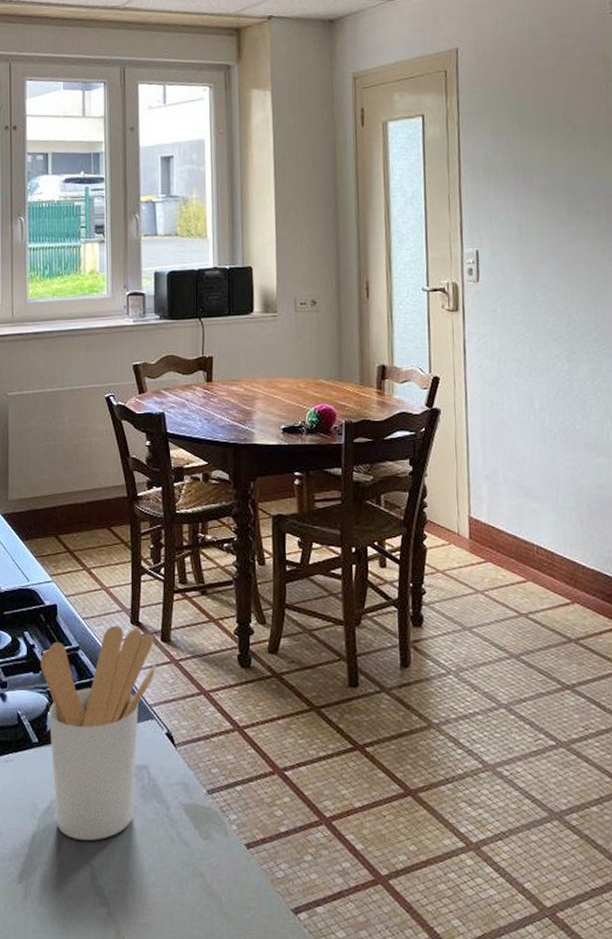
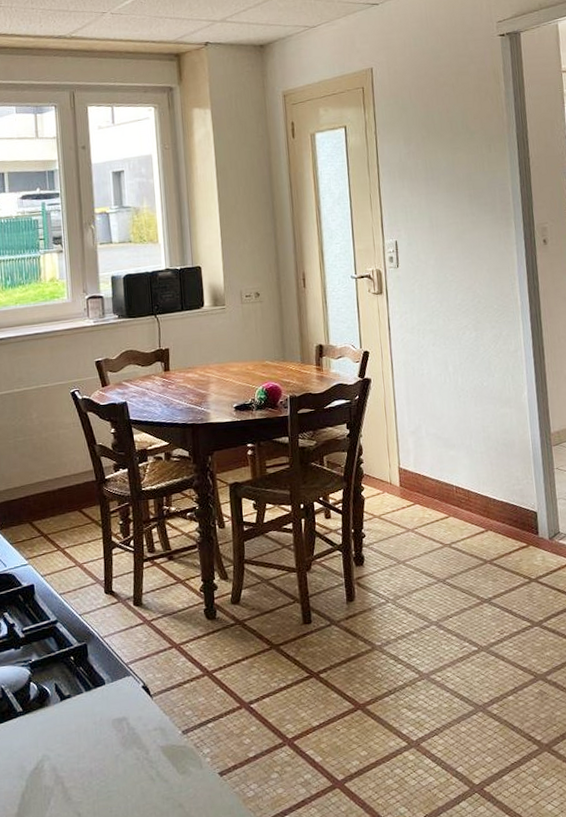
utensil holder: present [40,625,156,841] -> none [20,596,130,793]

